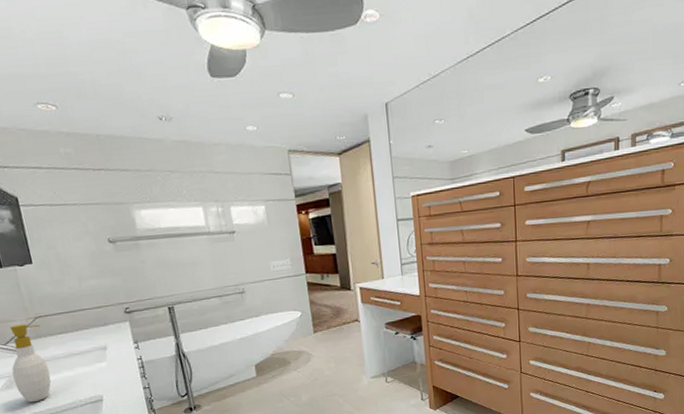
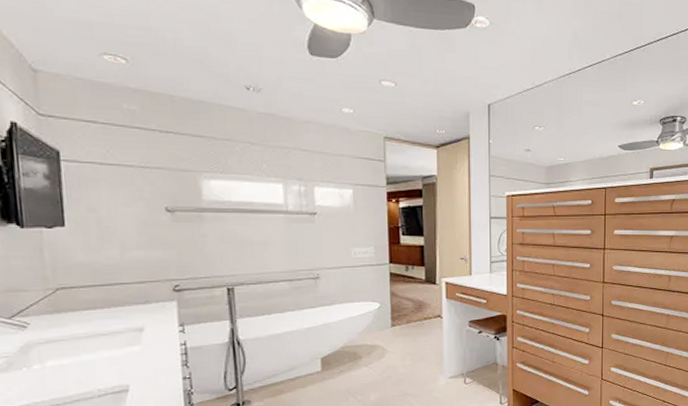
soap bottle: present [10,324,51,403] -> none [13,295,64,391]

